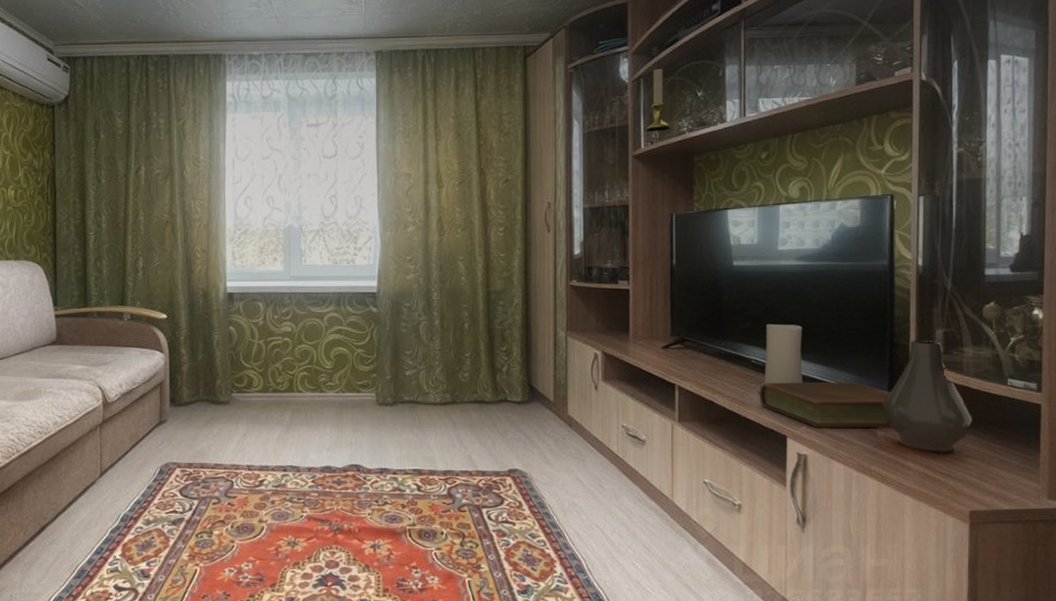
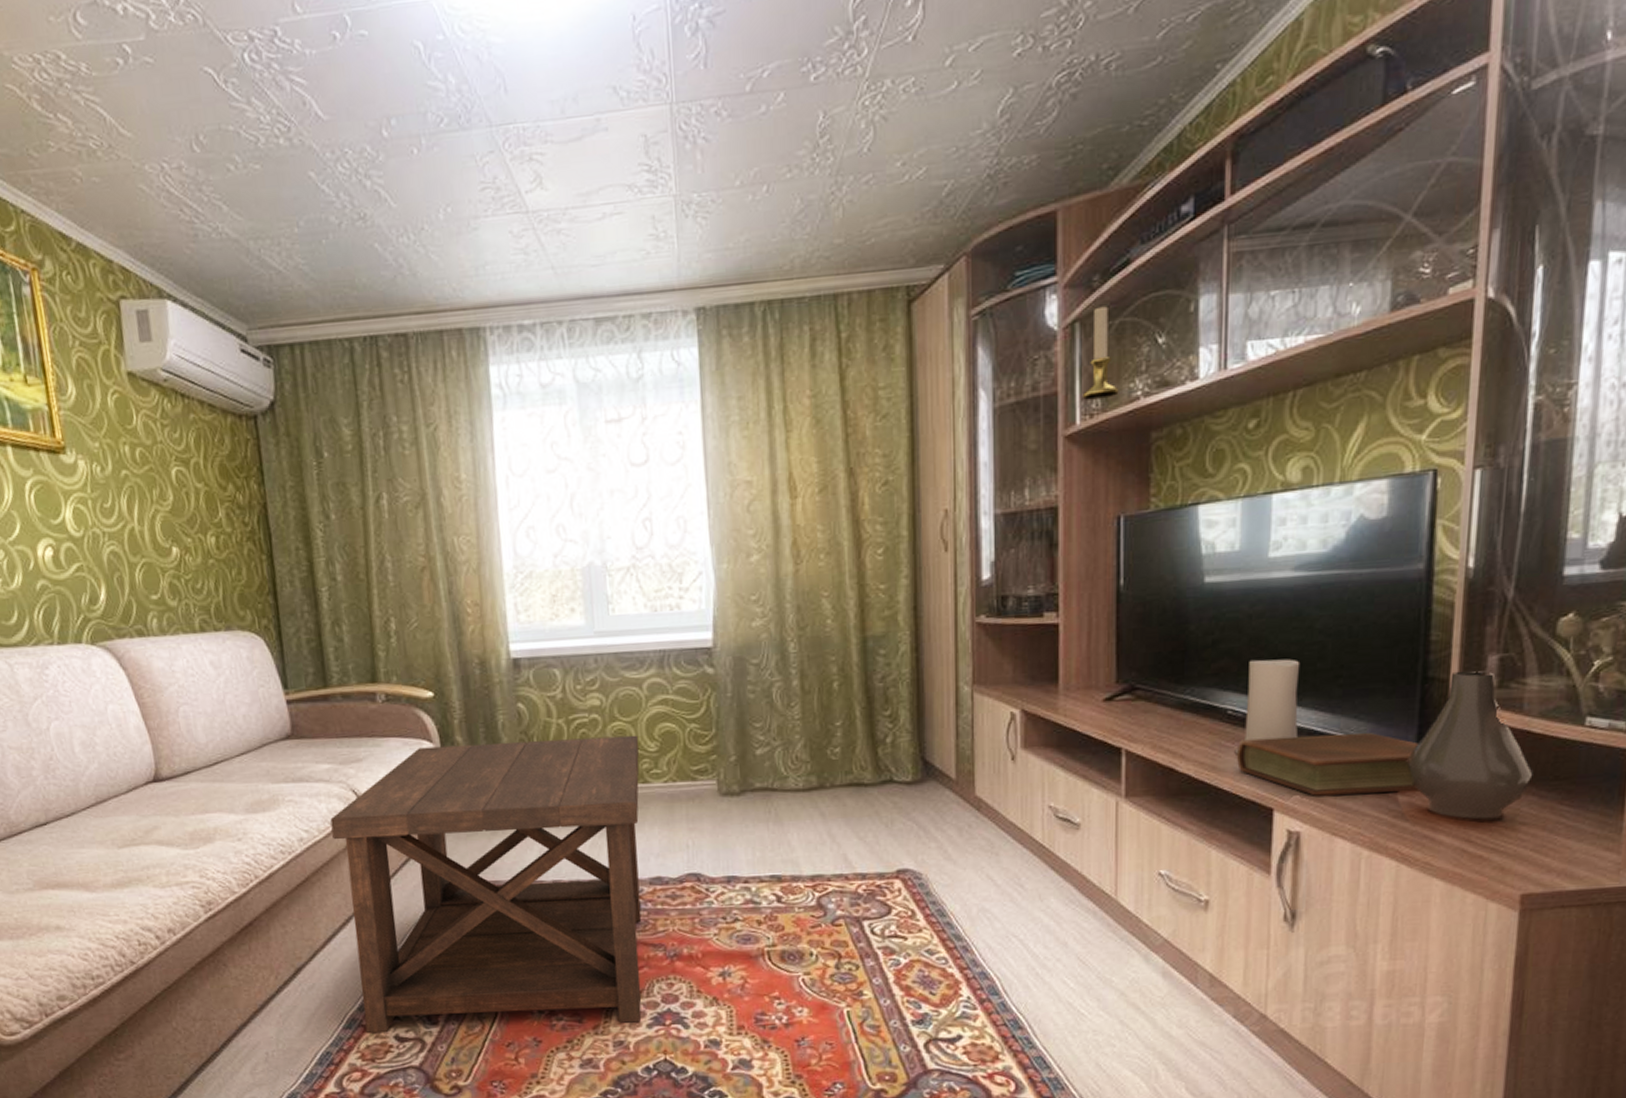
side table: none [80,355,318,583] -> present [330,735,642,1034]

